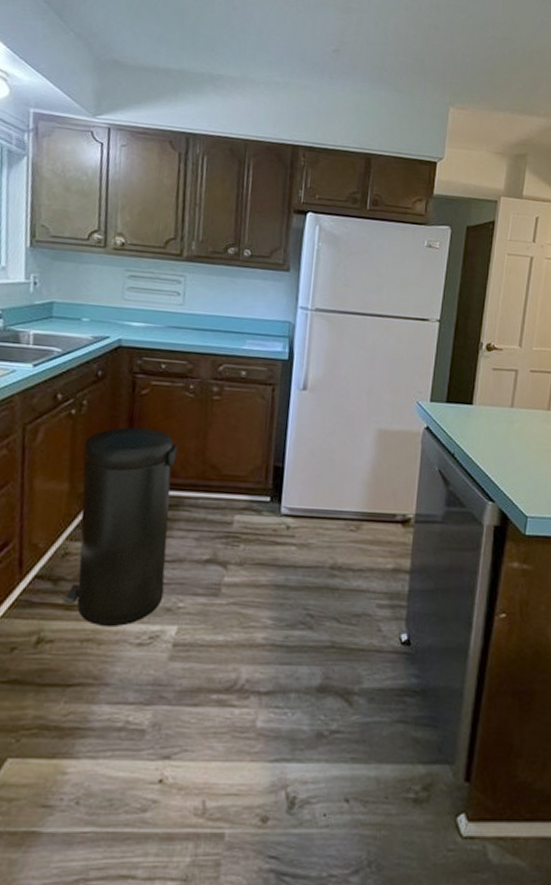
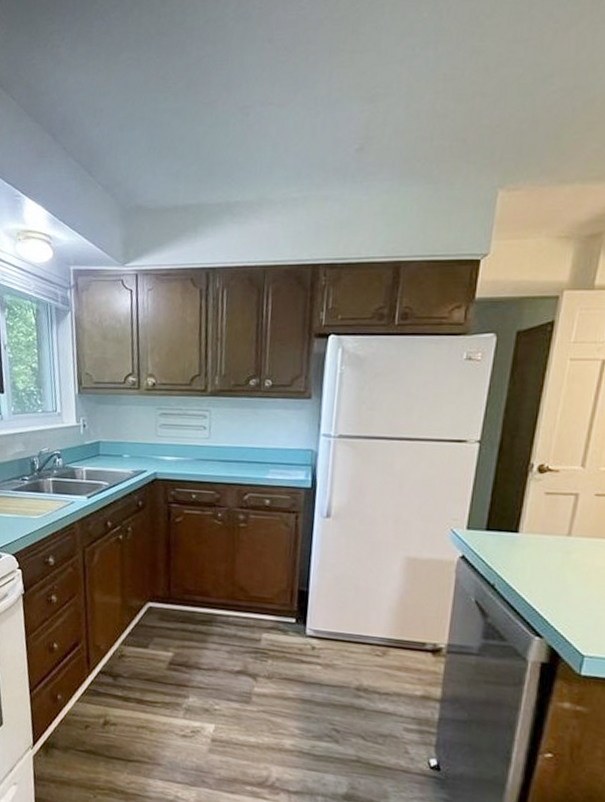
pedal bin: present [63,427,179,626] -> none [122,551,210,719]

